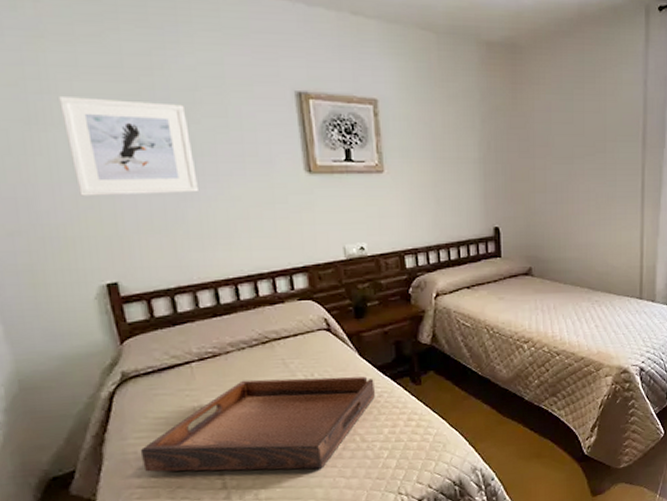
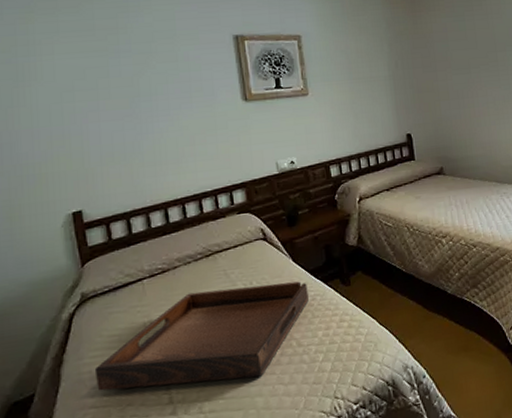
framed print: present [59,95,198,196] -> none [42,54,152,138]

